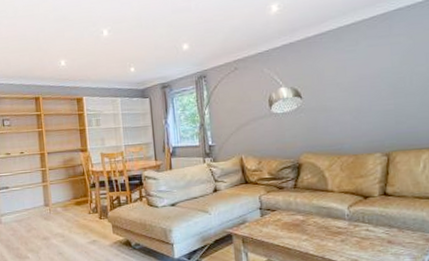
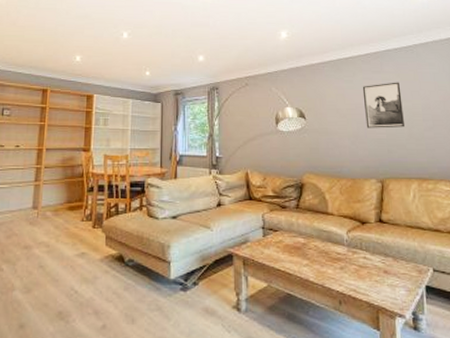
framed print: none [367,44,416,101] -> present [362,82,405,128]

